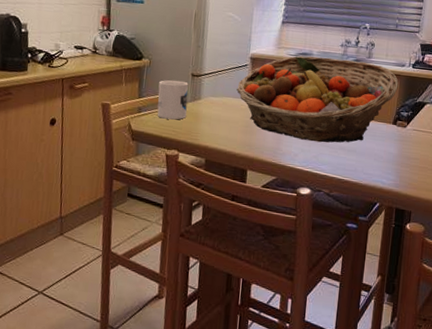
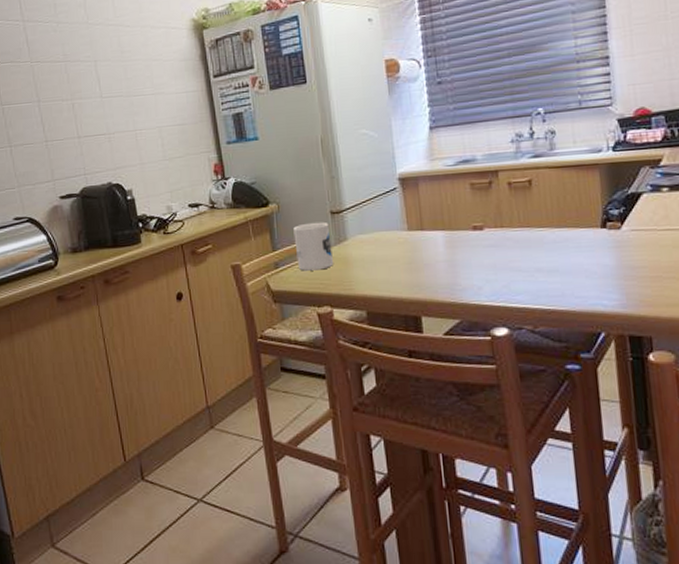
fruit basket: present [237,56,399,143] -> none [389,156,599,268]

